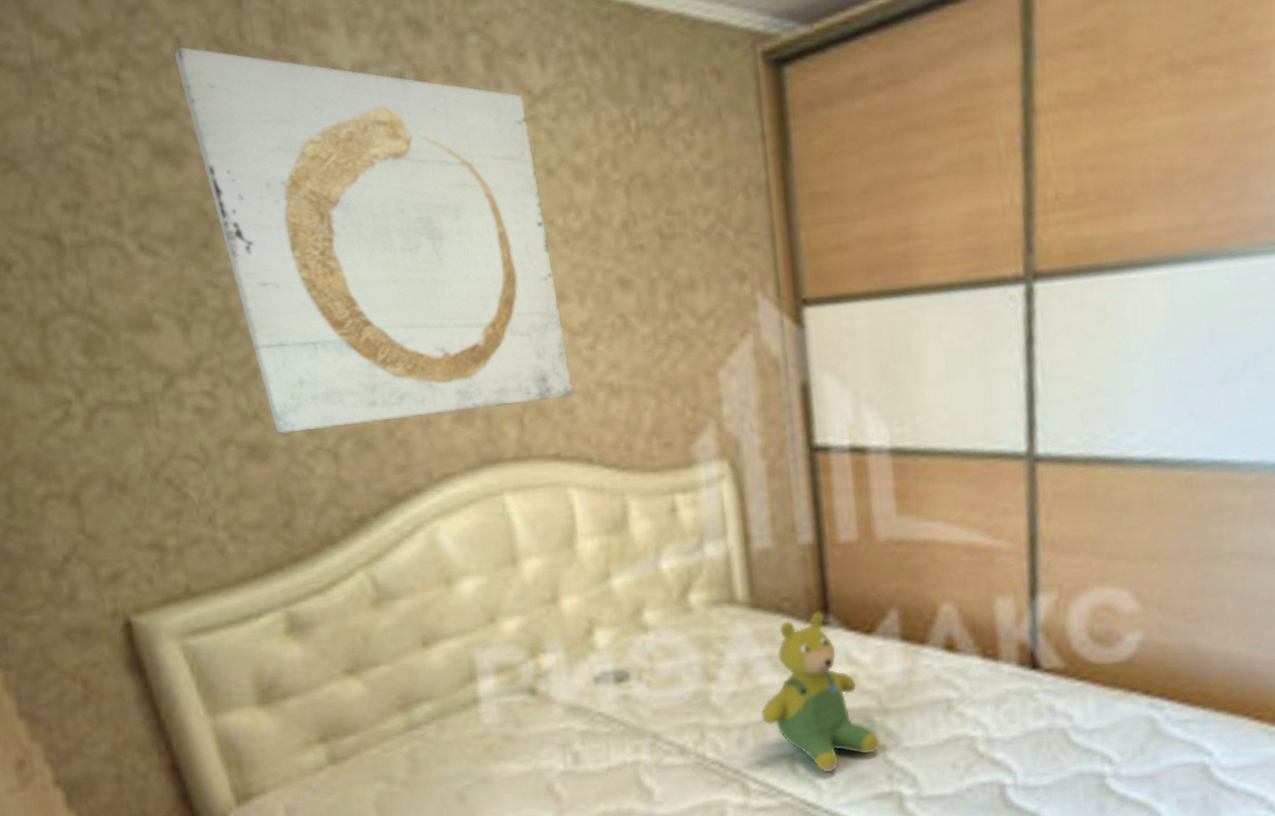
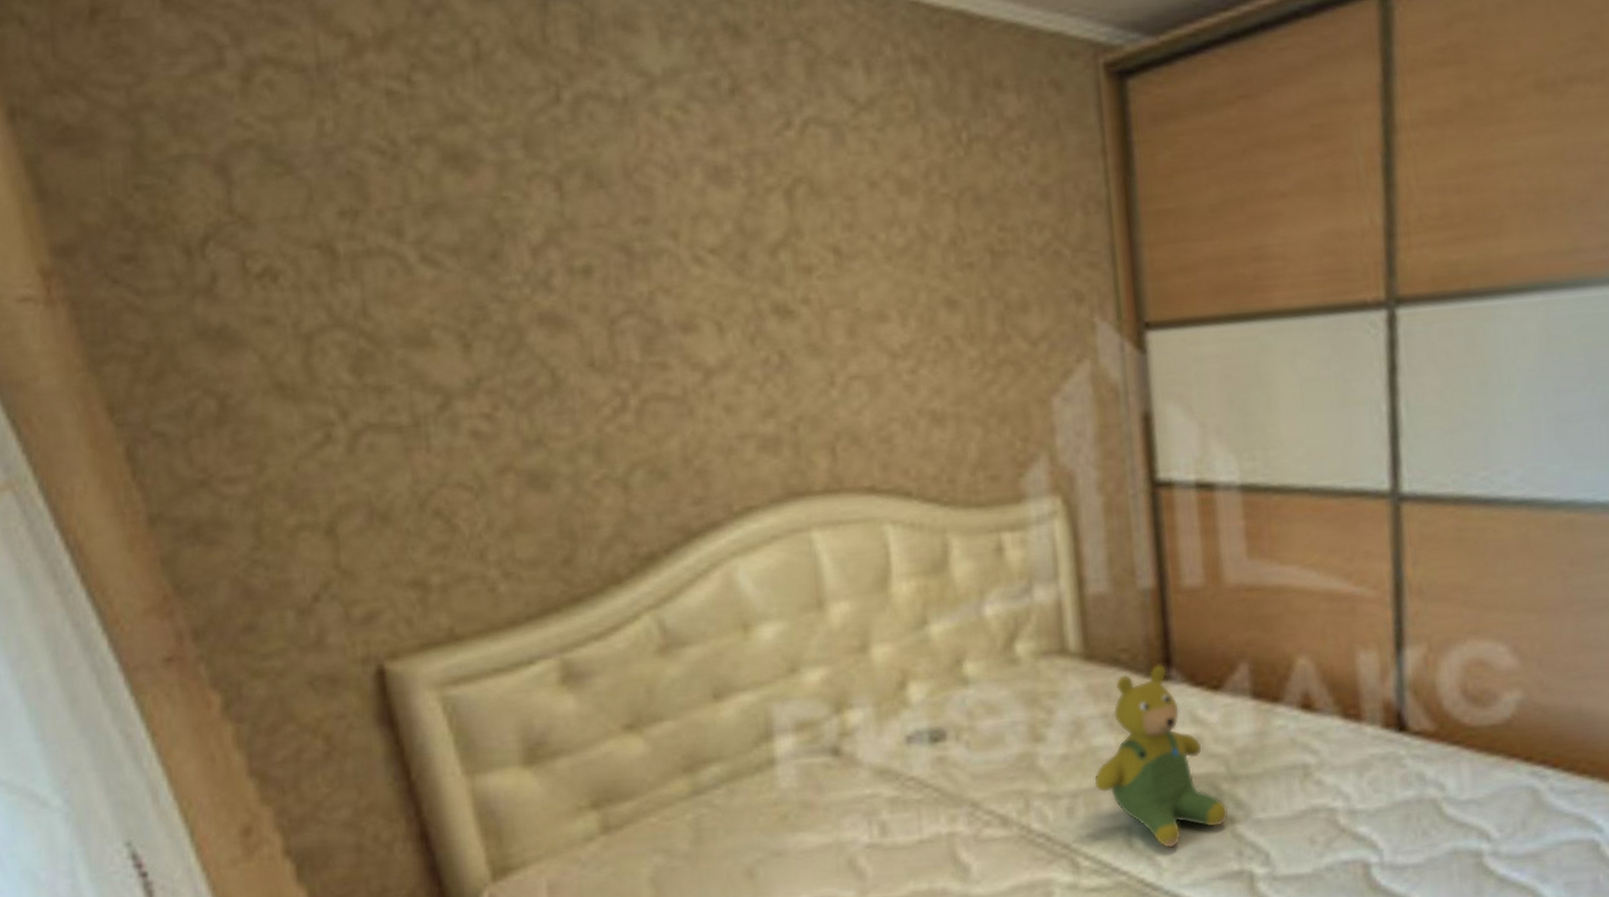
wall art: present [175,46,573,435] -> none [472,48,892,462]

